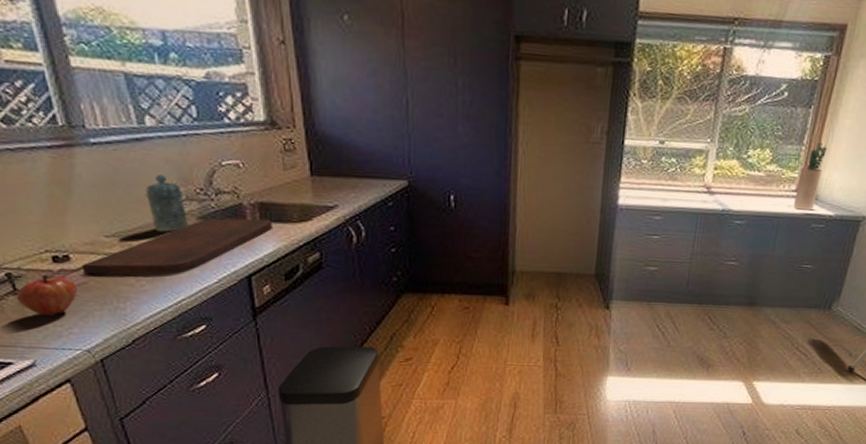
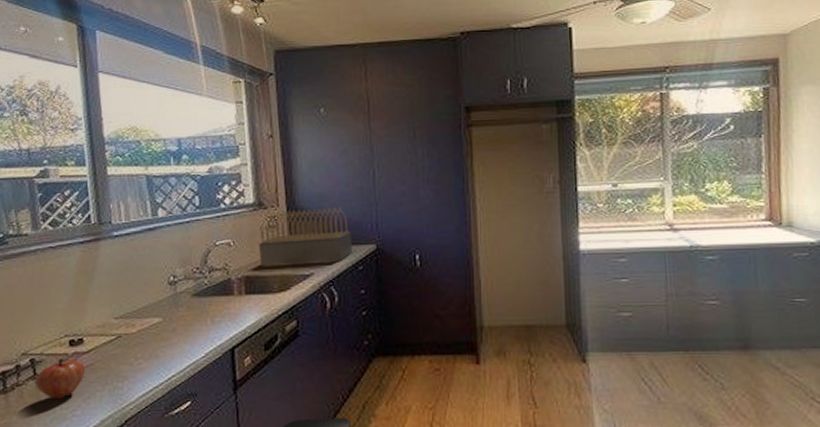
cutting board: present [81,218,272,275] -> none [91,292,255,356]
canister: present [145,175,189,232] -> none [151,258,185,311]
architectural model: none [272,133,382,195] -> present [258,206,353,267]
vase: present [794,139,827,211] -> none [766,166,791,239]

